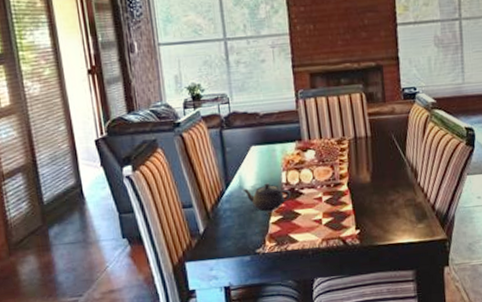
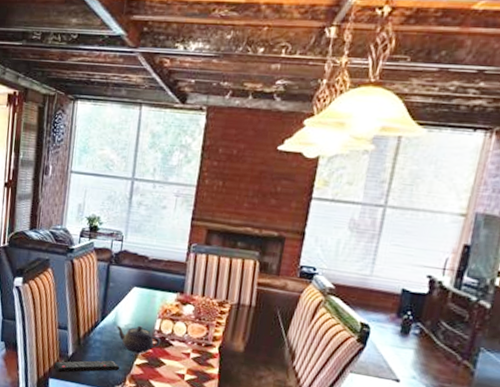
remote control: none [187,225,257,254] -> present [54,360,120,373]

